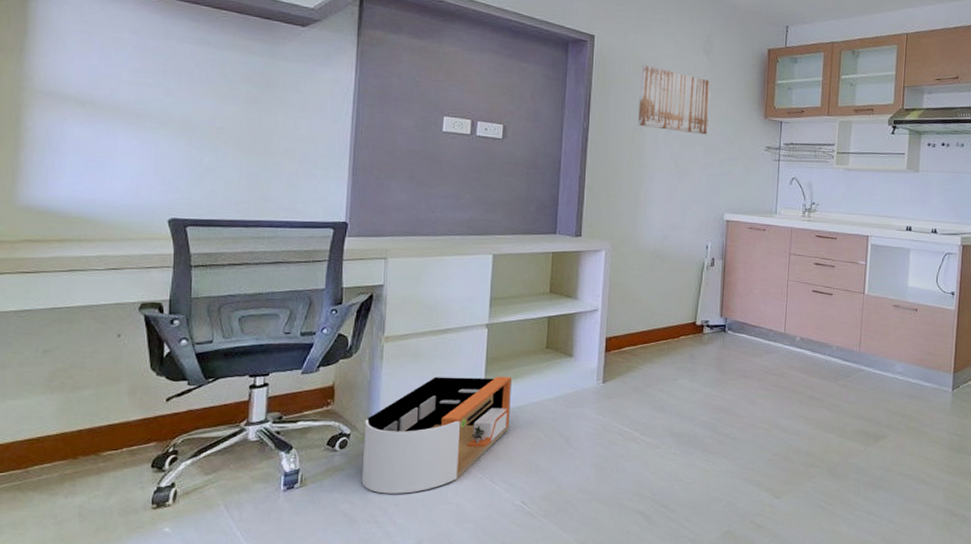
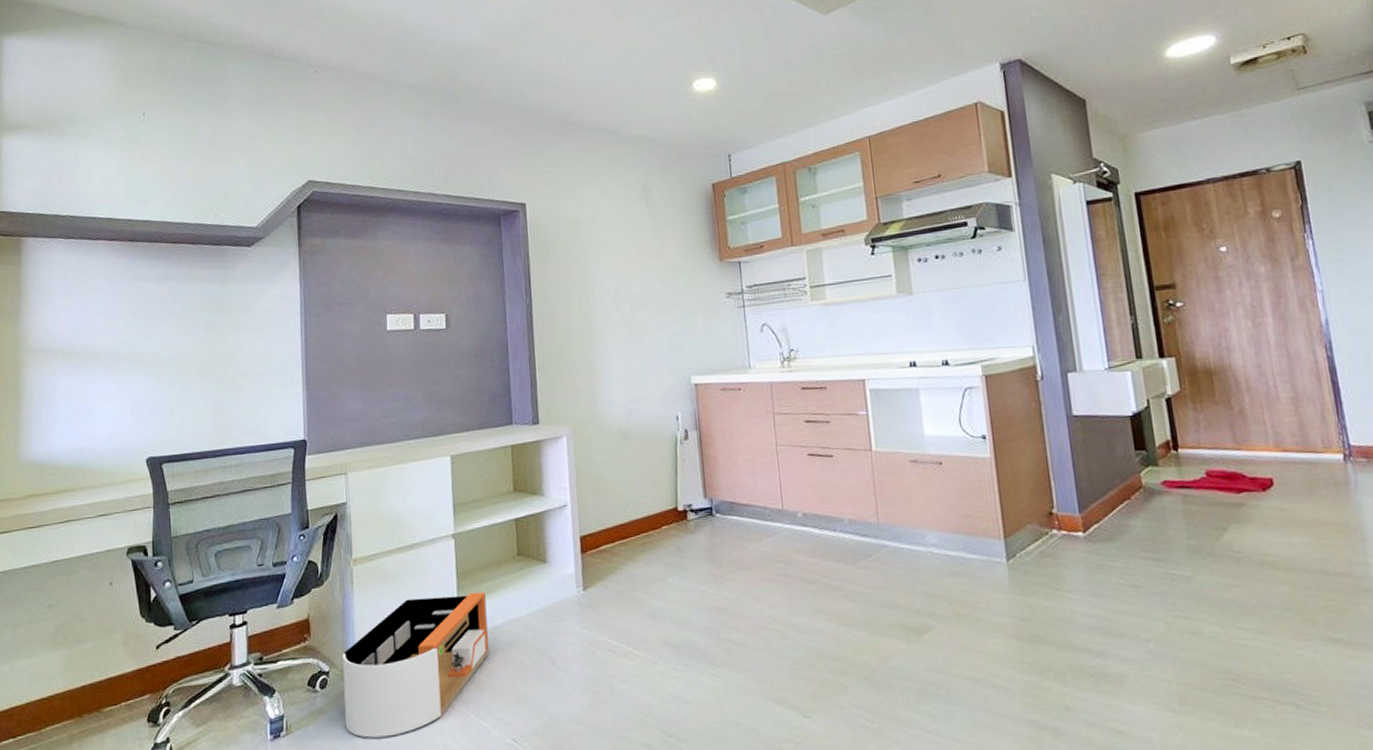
wall art: present [638,65,711,135] -> none [577,225,659,293]

